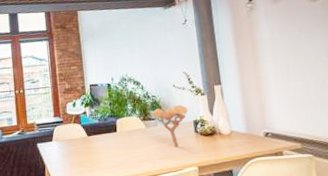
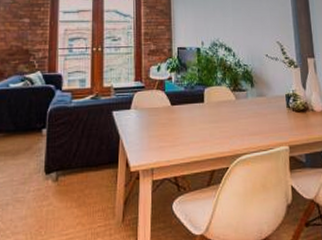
flower: present [150,104,188,148] -> none [241,76,281,124]

